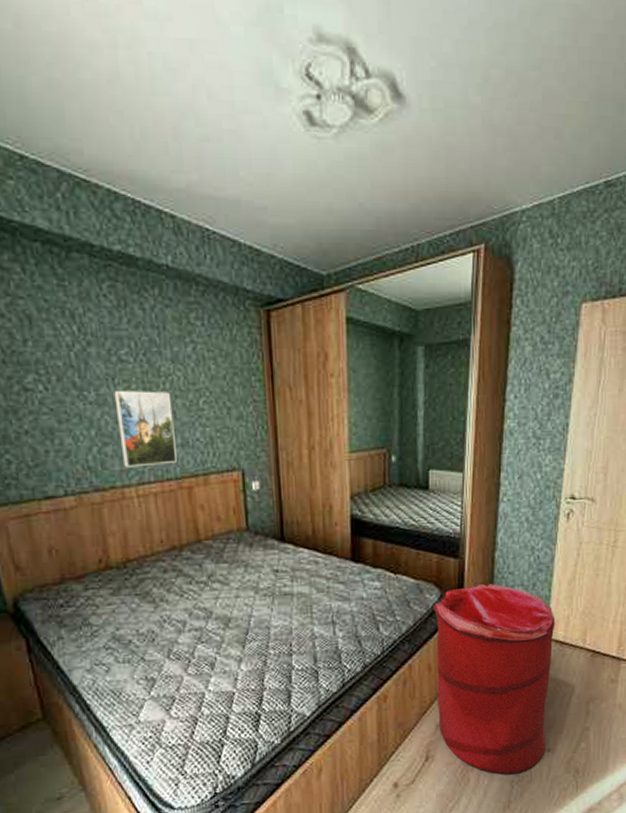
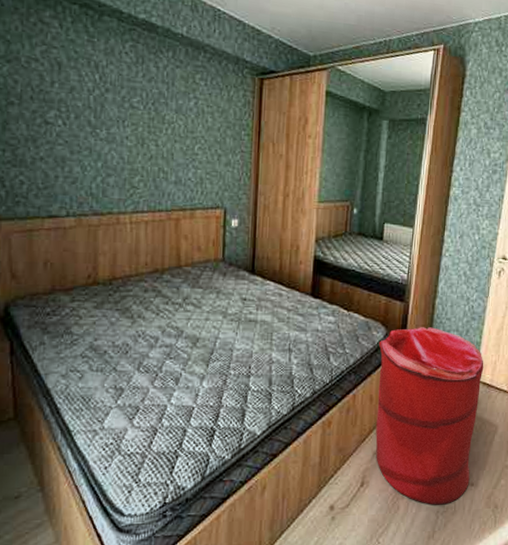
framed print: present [114,391,177,468] -> none [122,132,171,198]

